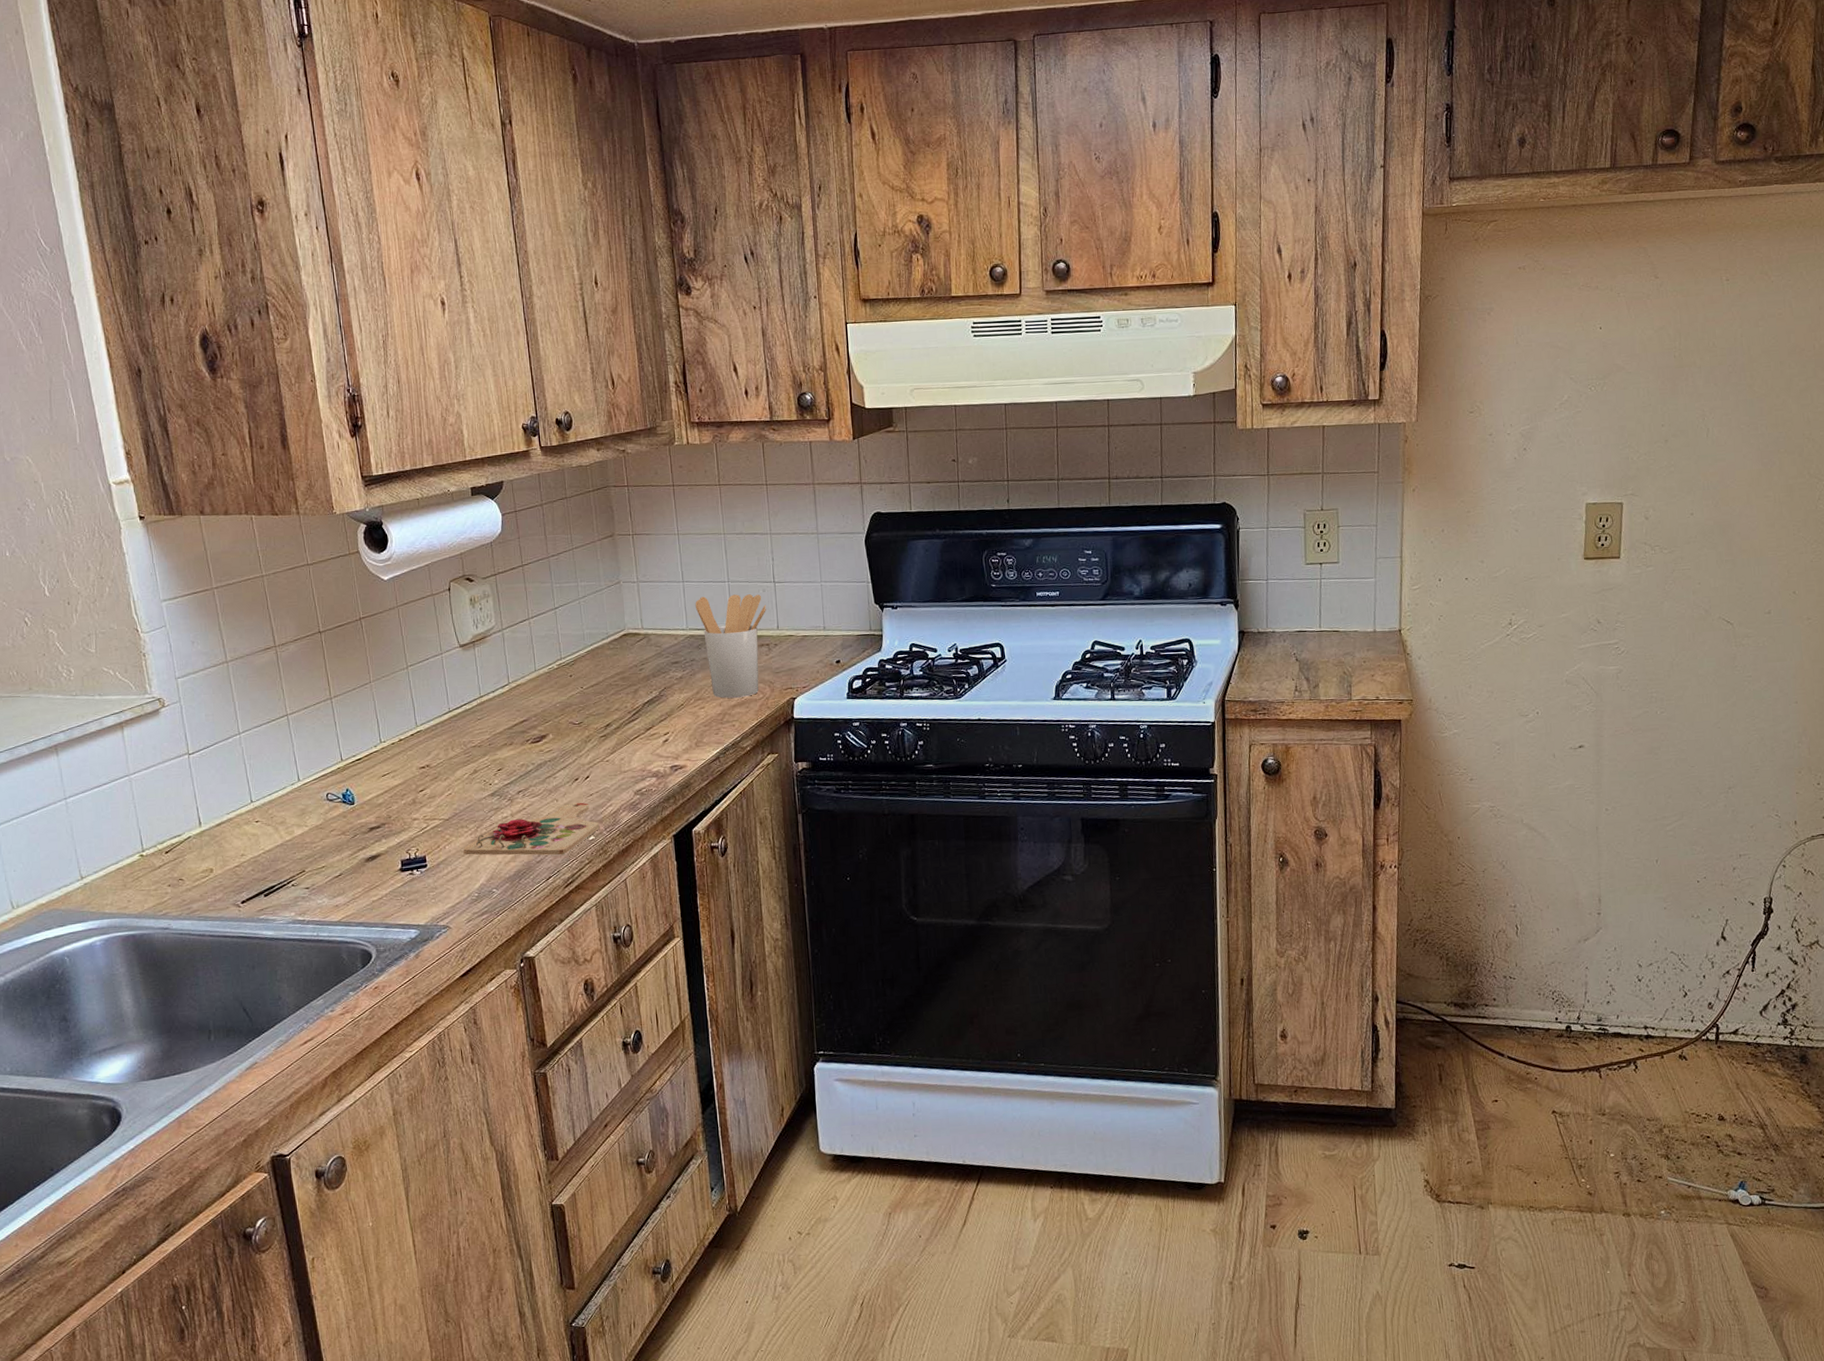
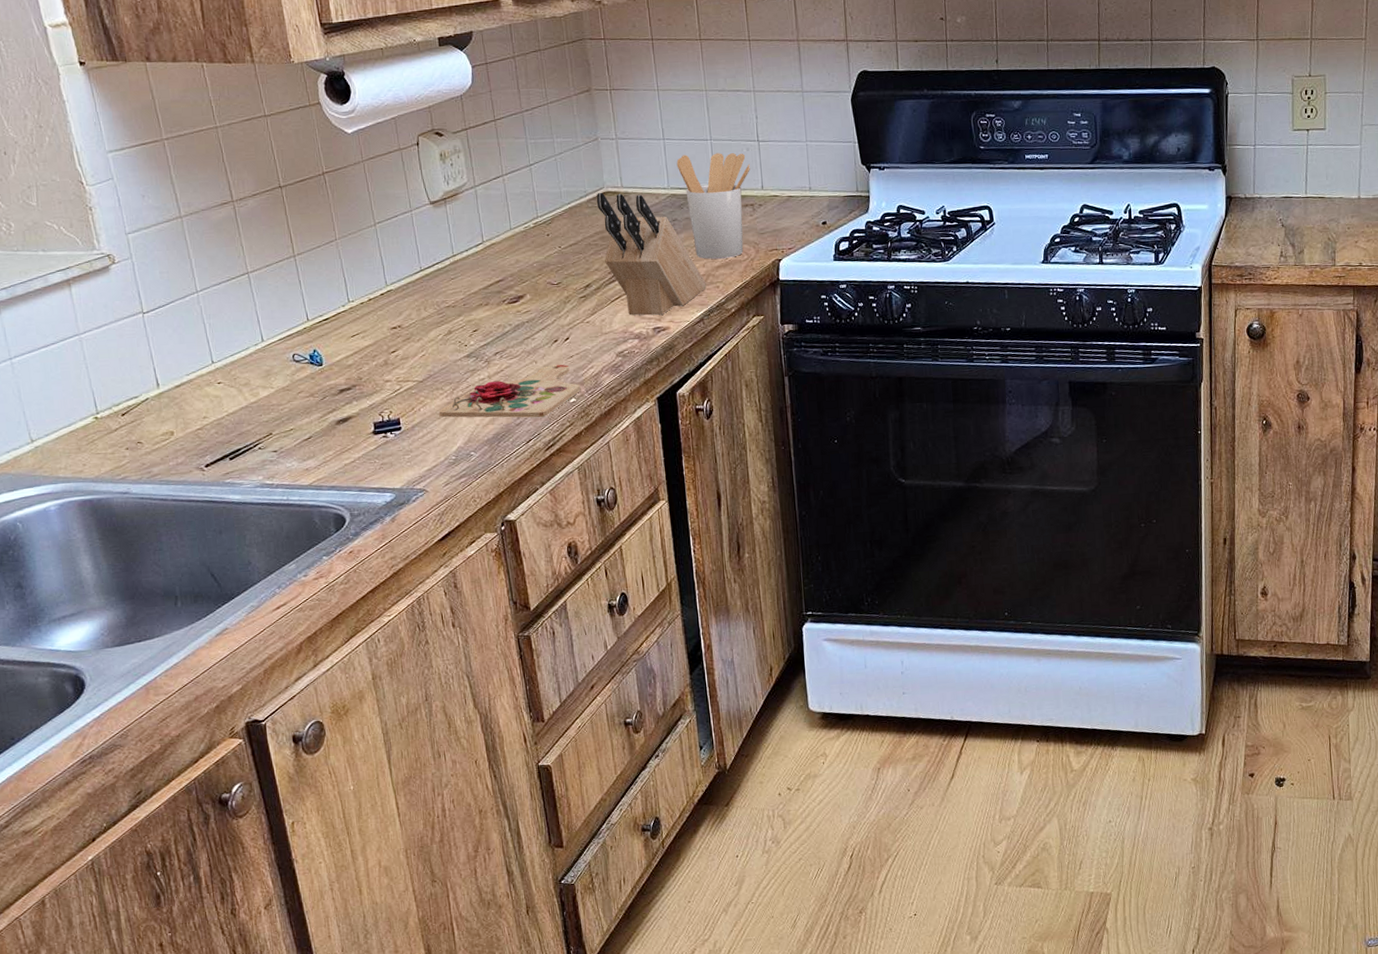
knife block: none [617,634,724,754] -> present [596,192,707,316]

